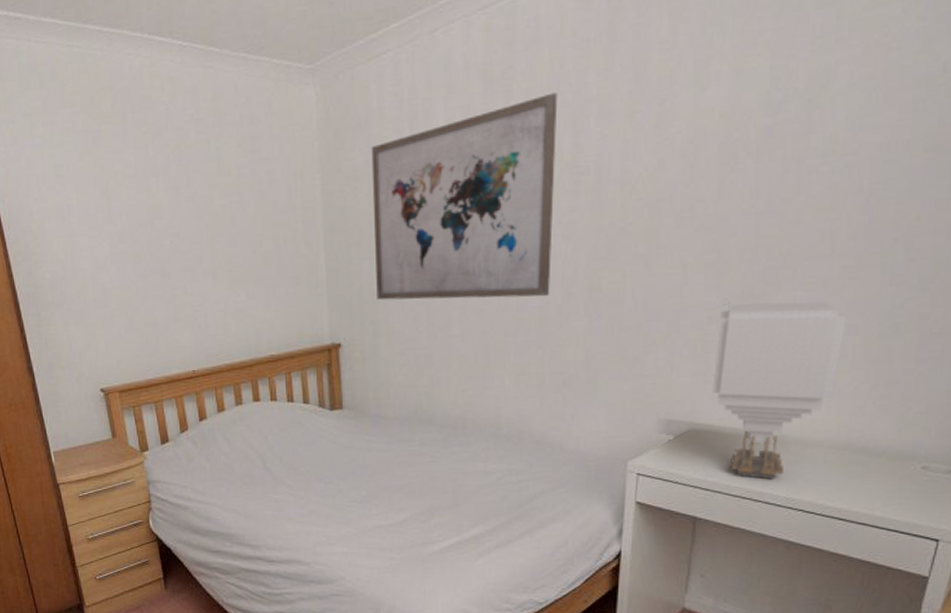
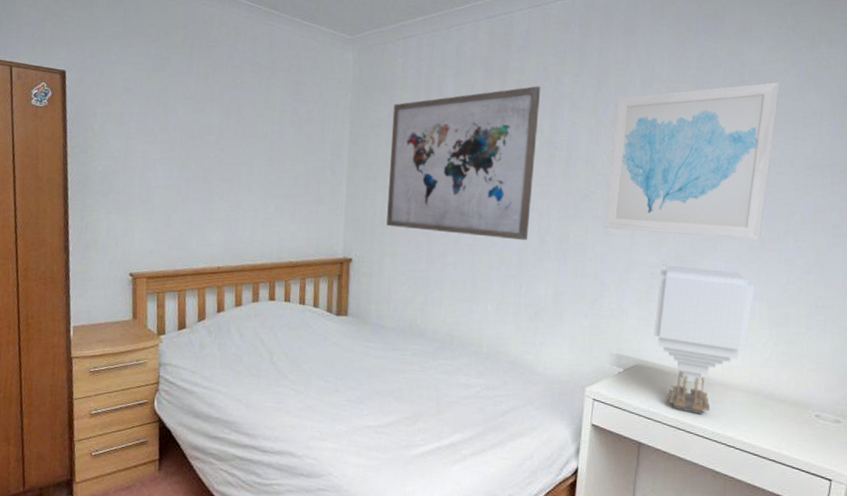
wall art: none [647,31,895,268] -> present [604,82,780,240]

